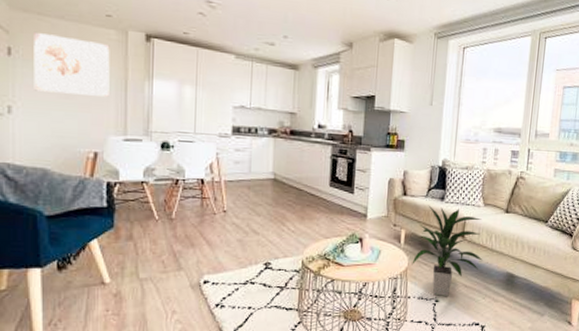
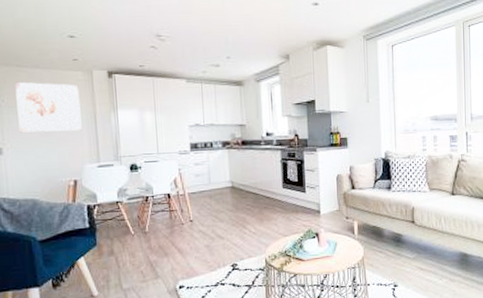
indoor plant: present [411,205,483,297] -> none [367,195,435,281]

